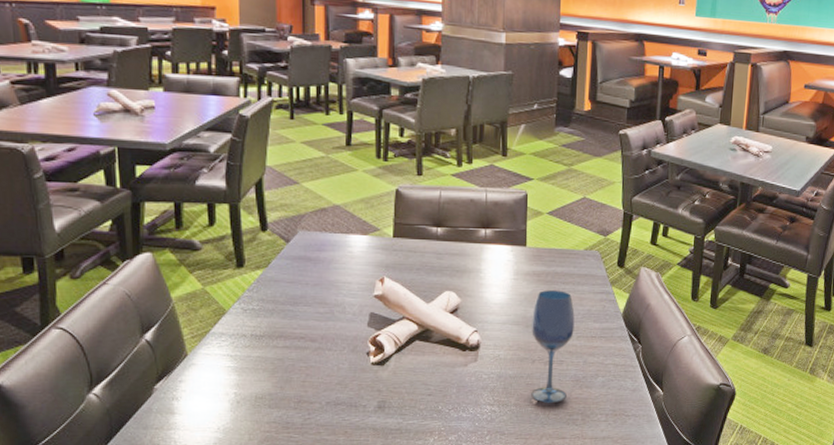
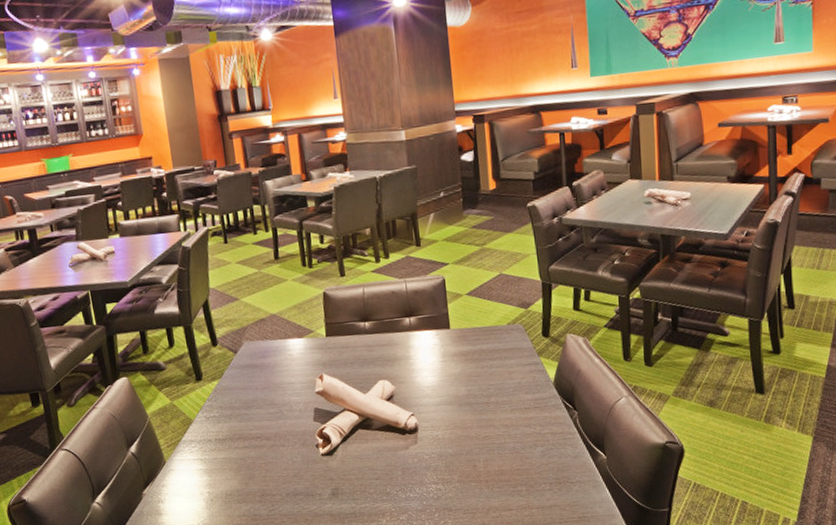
wineglass: present [531,290,575,404] -> none [464,367,509,478]

